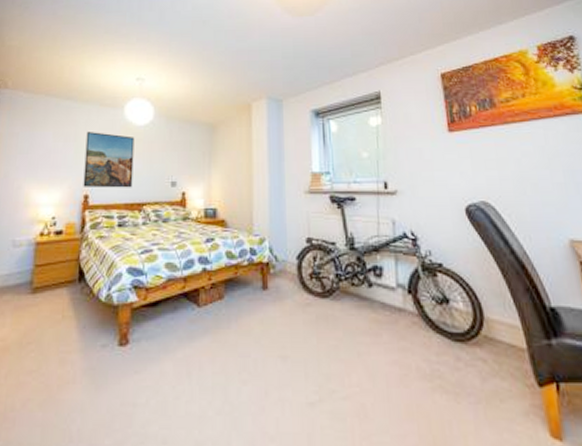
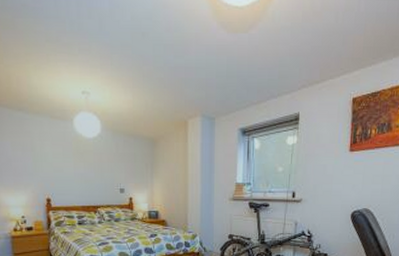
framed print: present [83,132,135,188] -> none [41,143,87,193]

